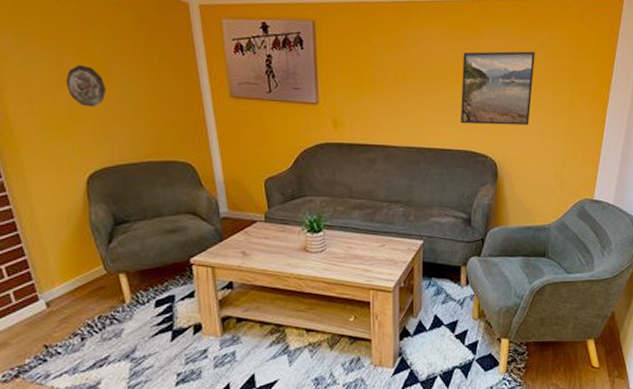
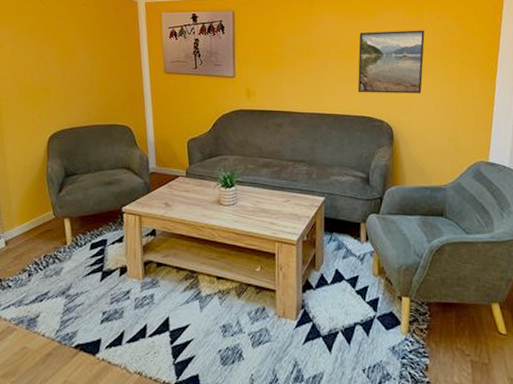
decorative plate: present [66,64,106,107] -> none [41,50,70,82]

